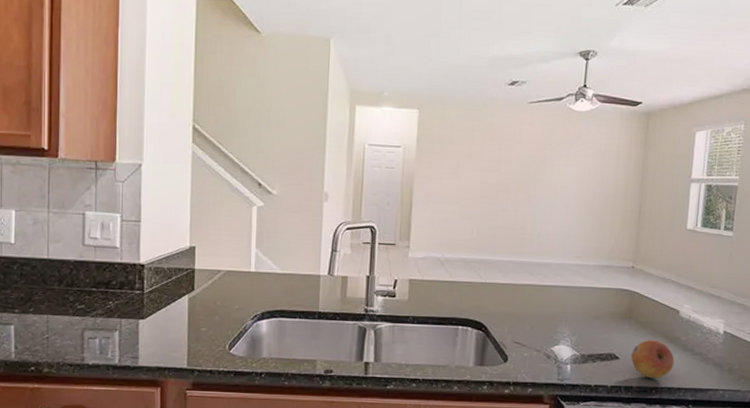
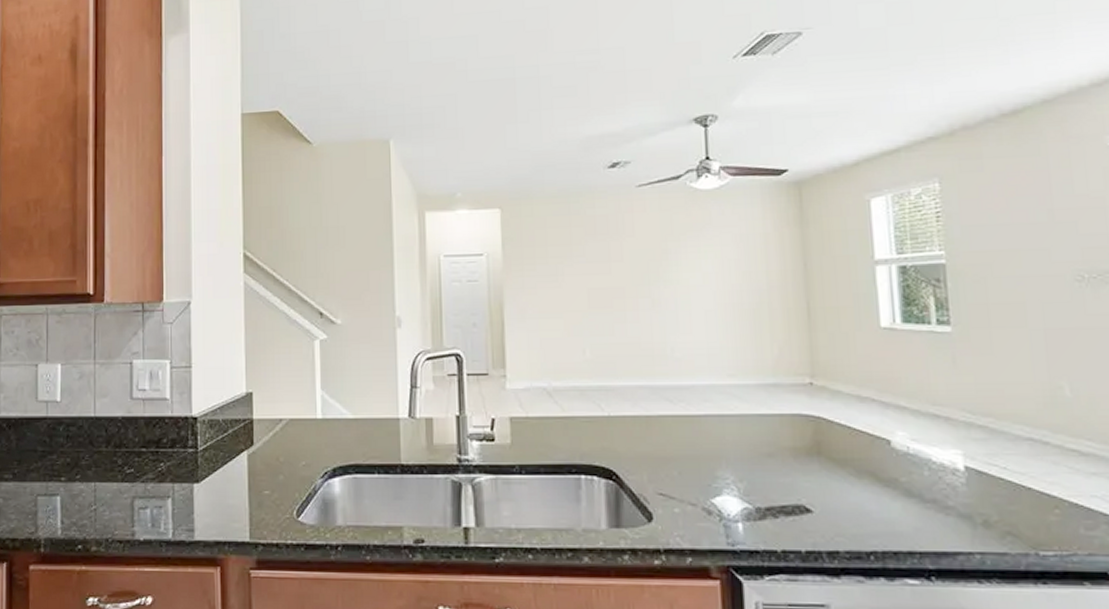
fruit: present [630,339,675,379] -> none [828,483,897,540]

